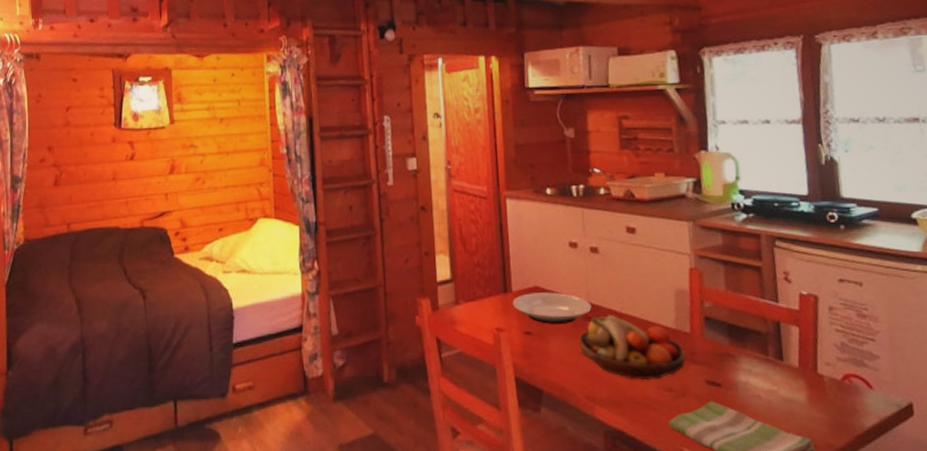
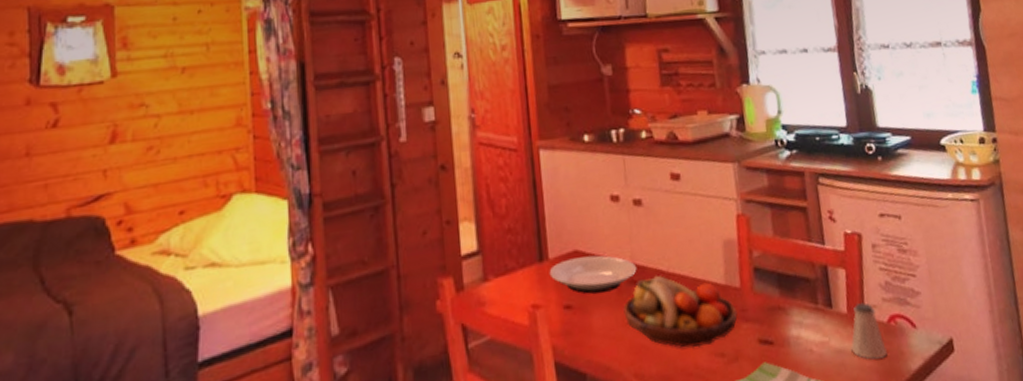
saltshaker: none [801,358,839,413] -> present [851,302,887,360]

